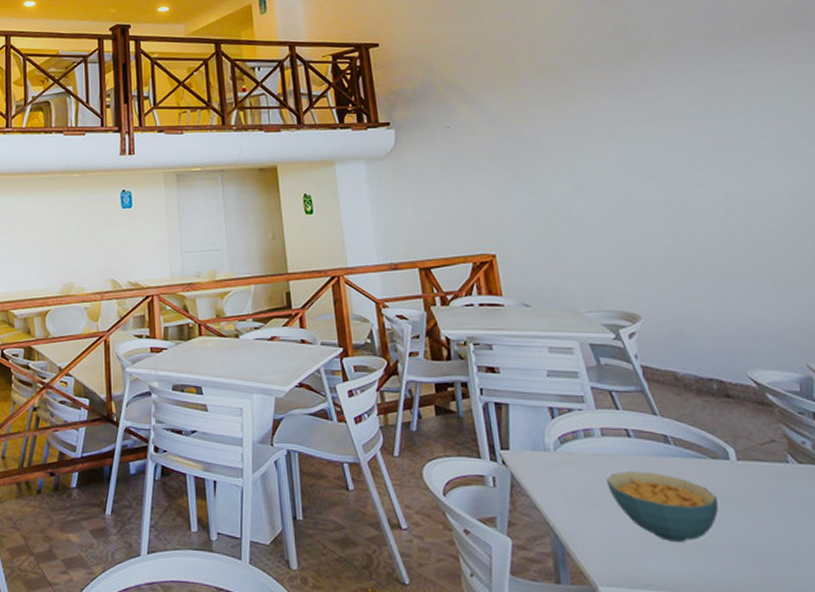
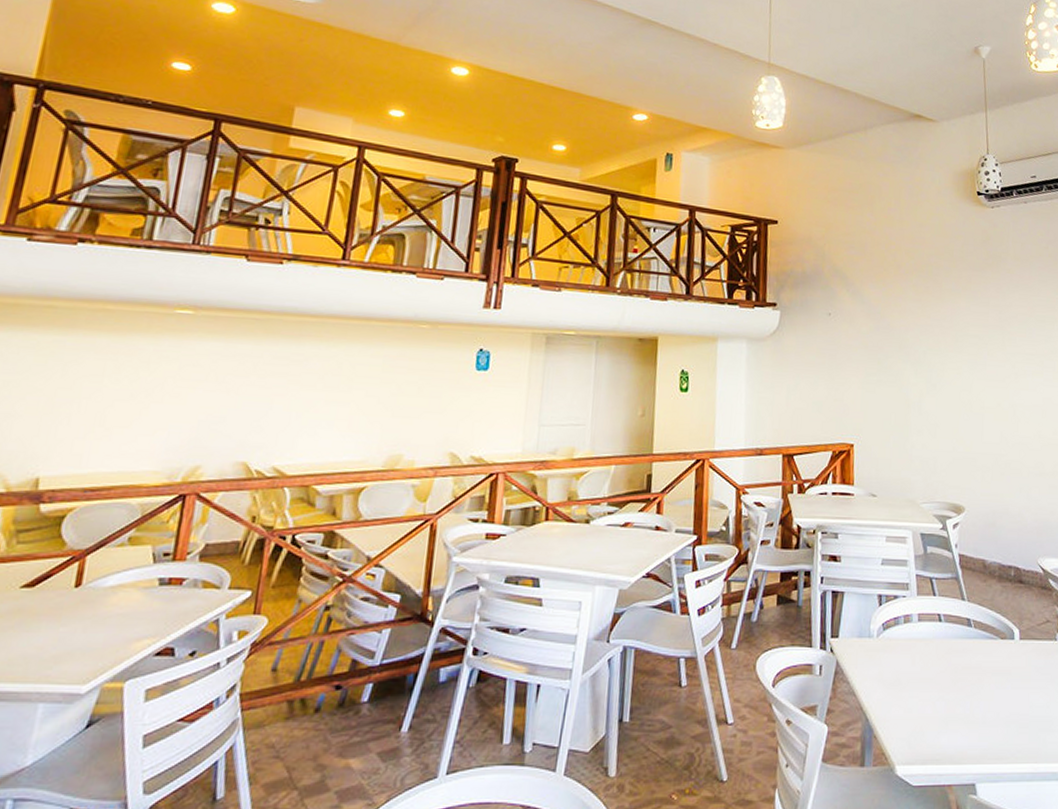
cereal bowl: present [607,470,719,542] -> none [916,653,1000,718]

